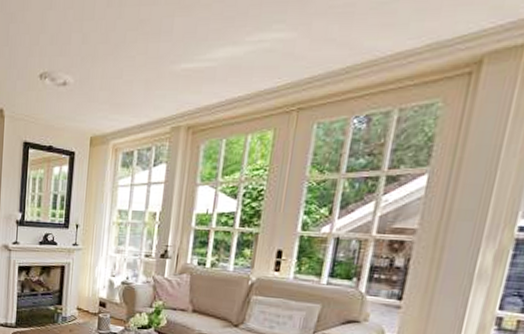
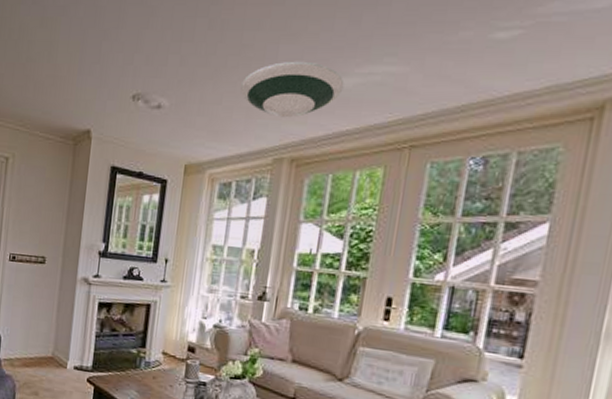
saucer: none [139,32,236,88] -> present [240,61,345,118]

